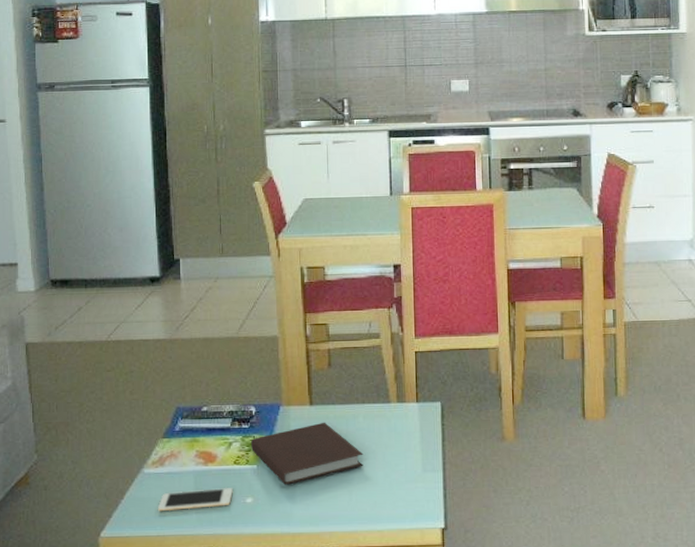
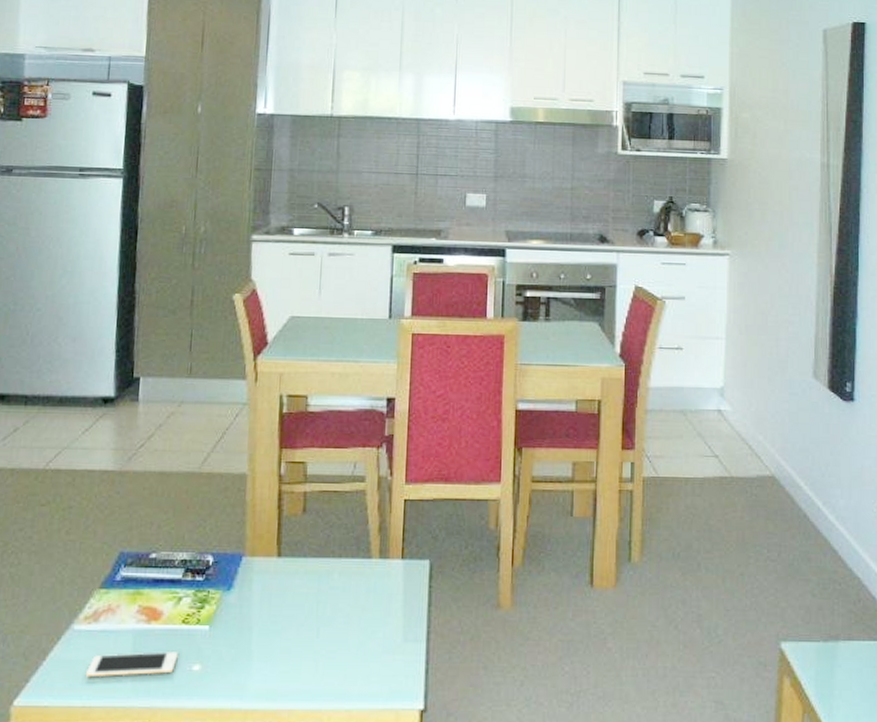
notebook: present [251,422,364,485] -> none [204,577,336,651]

